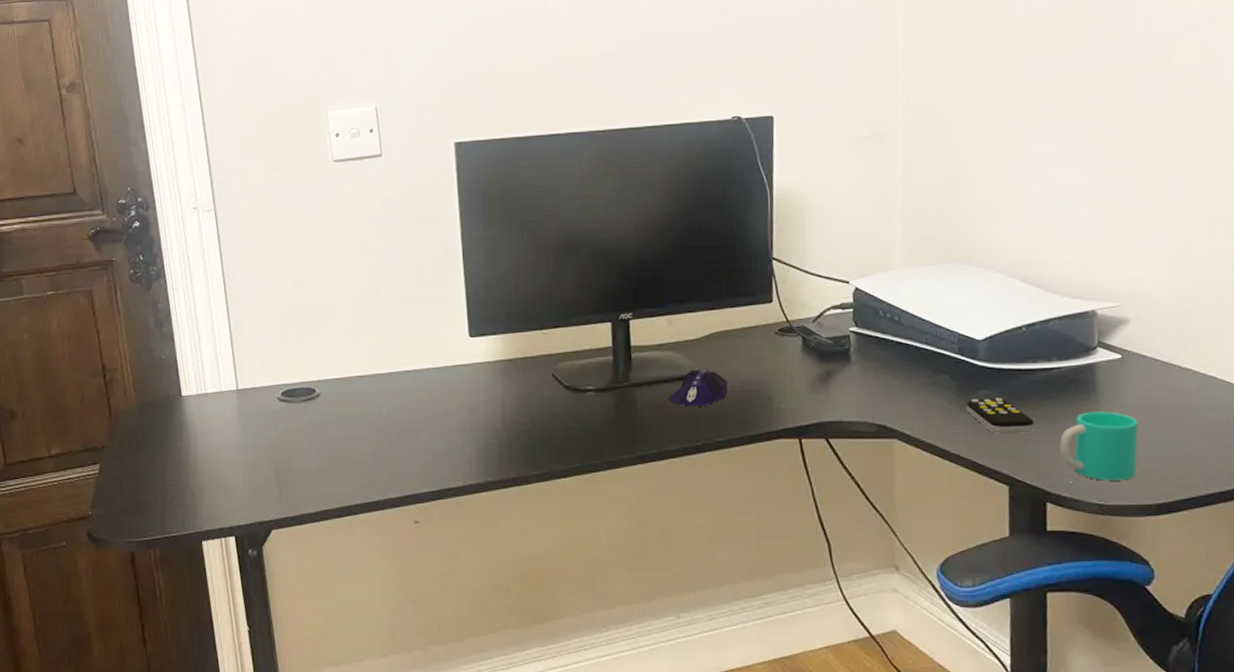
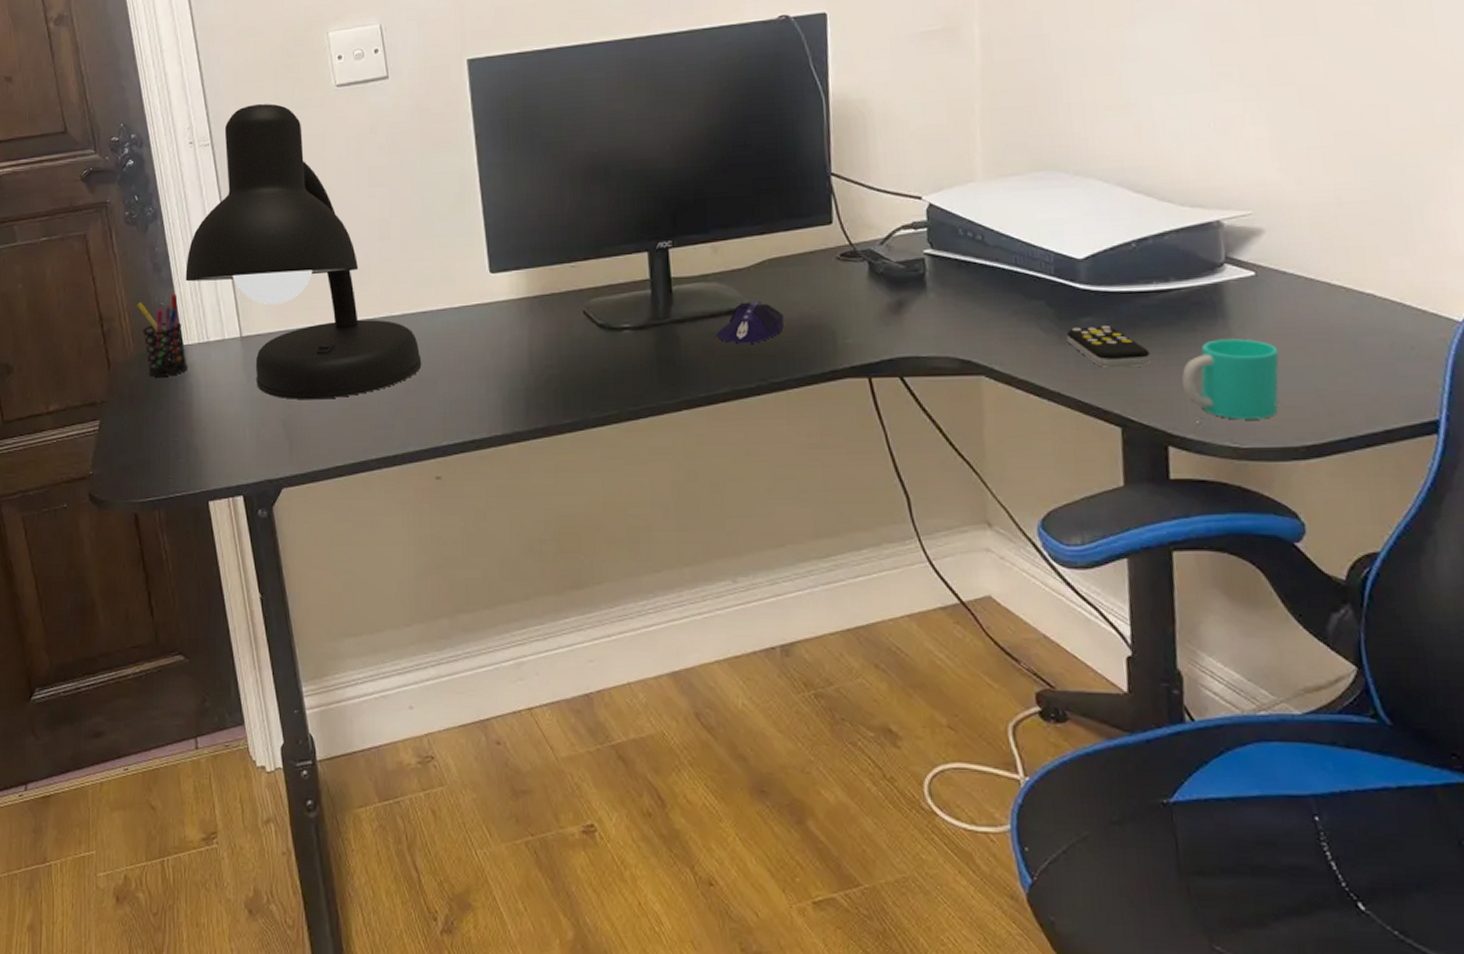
pen holder: none [139,349,186,425] -> present [137,294,187,377]
desk lamp: none [186,174,405,449] -> present [185,103,422,400]

